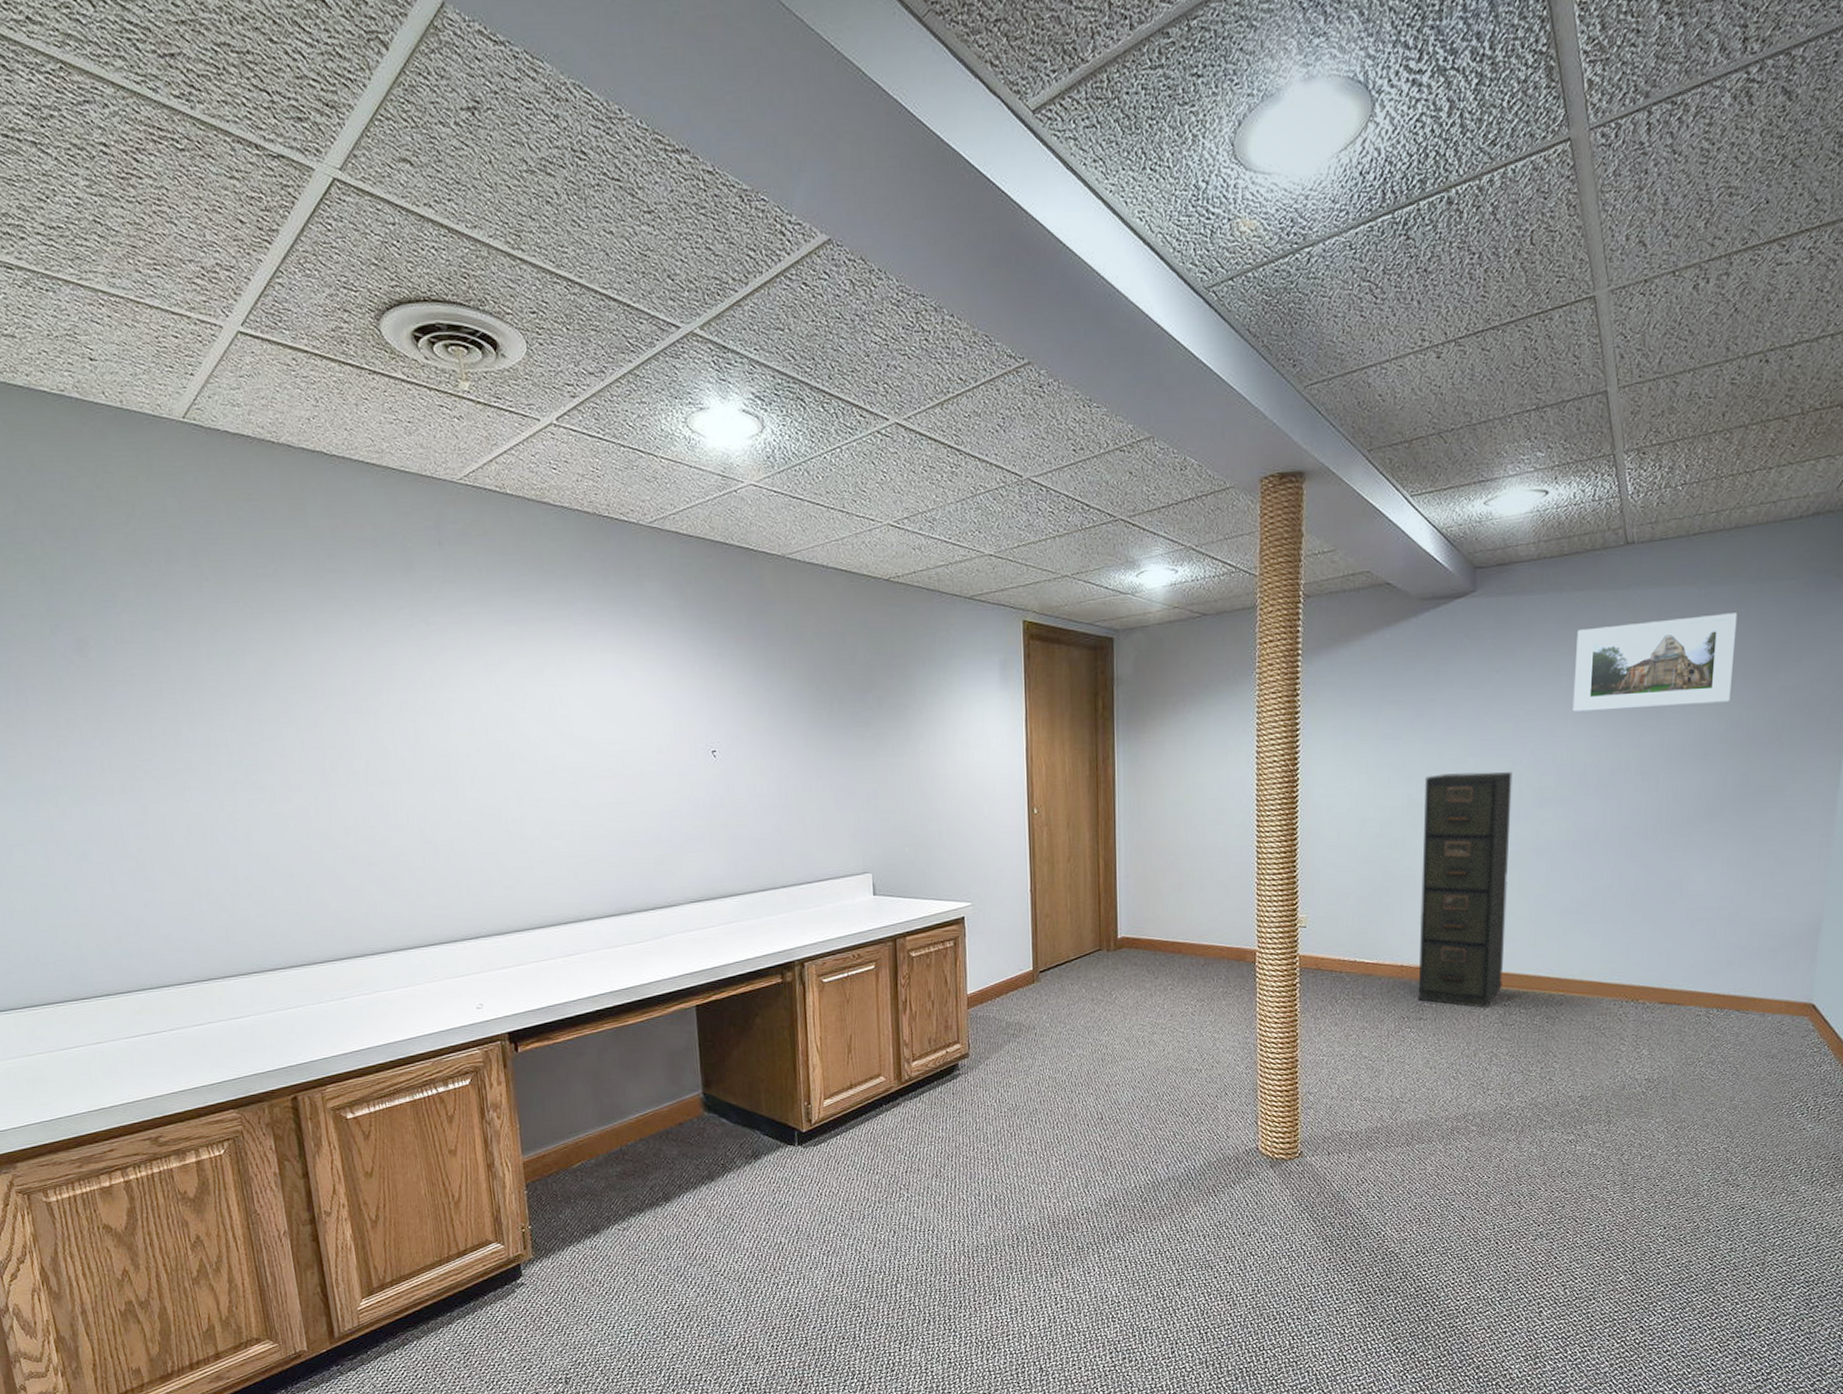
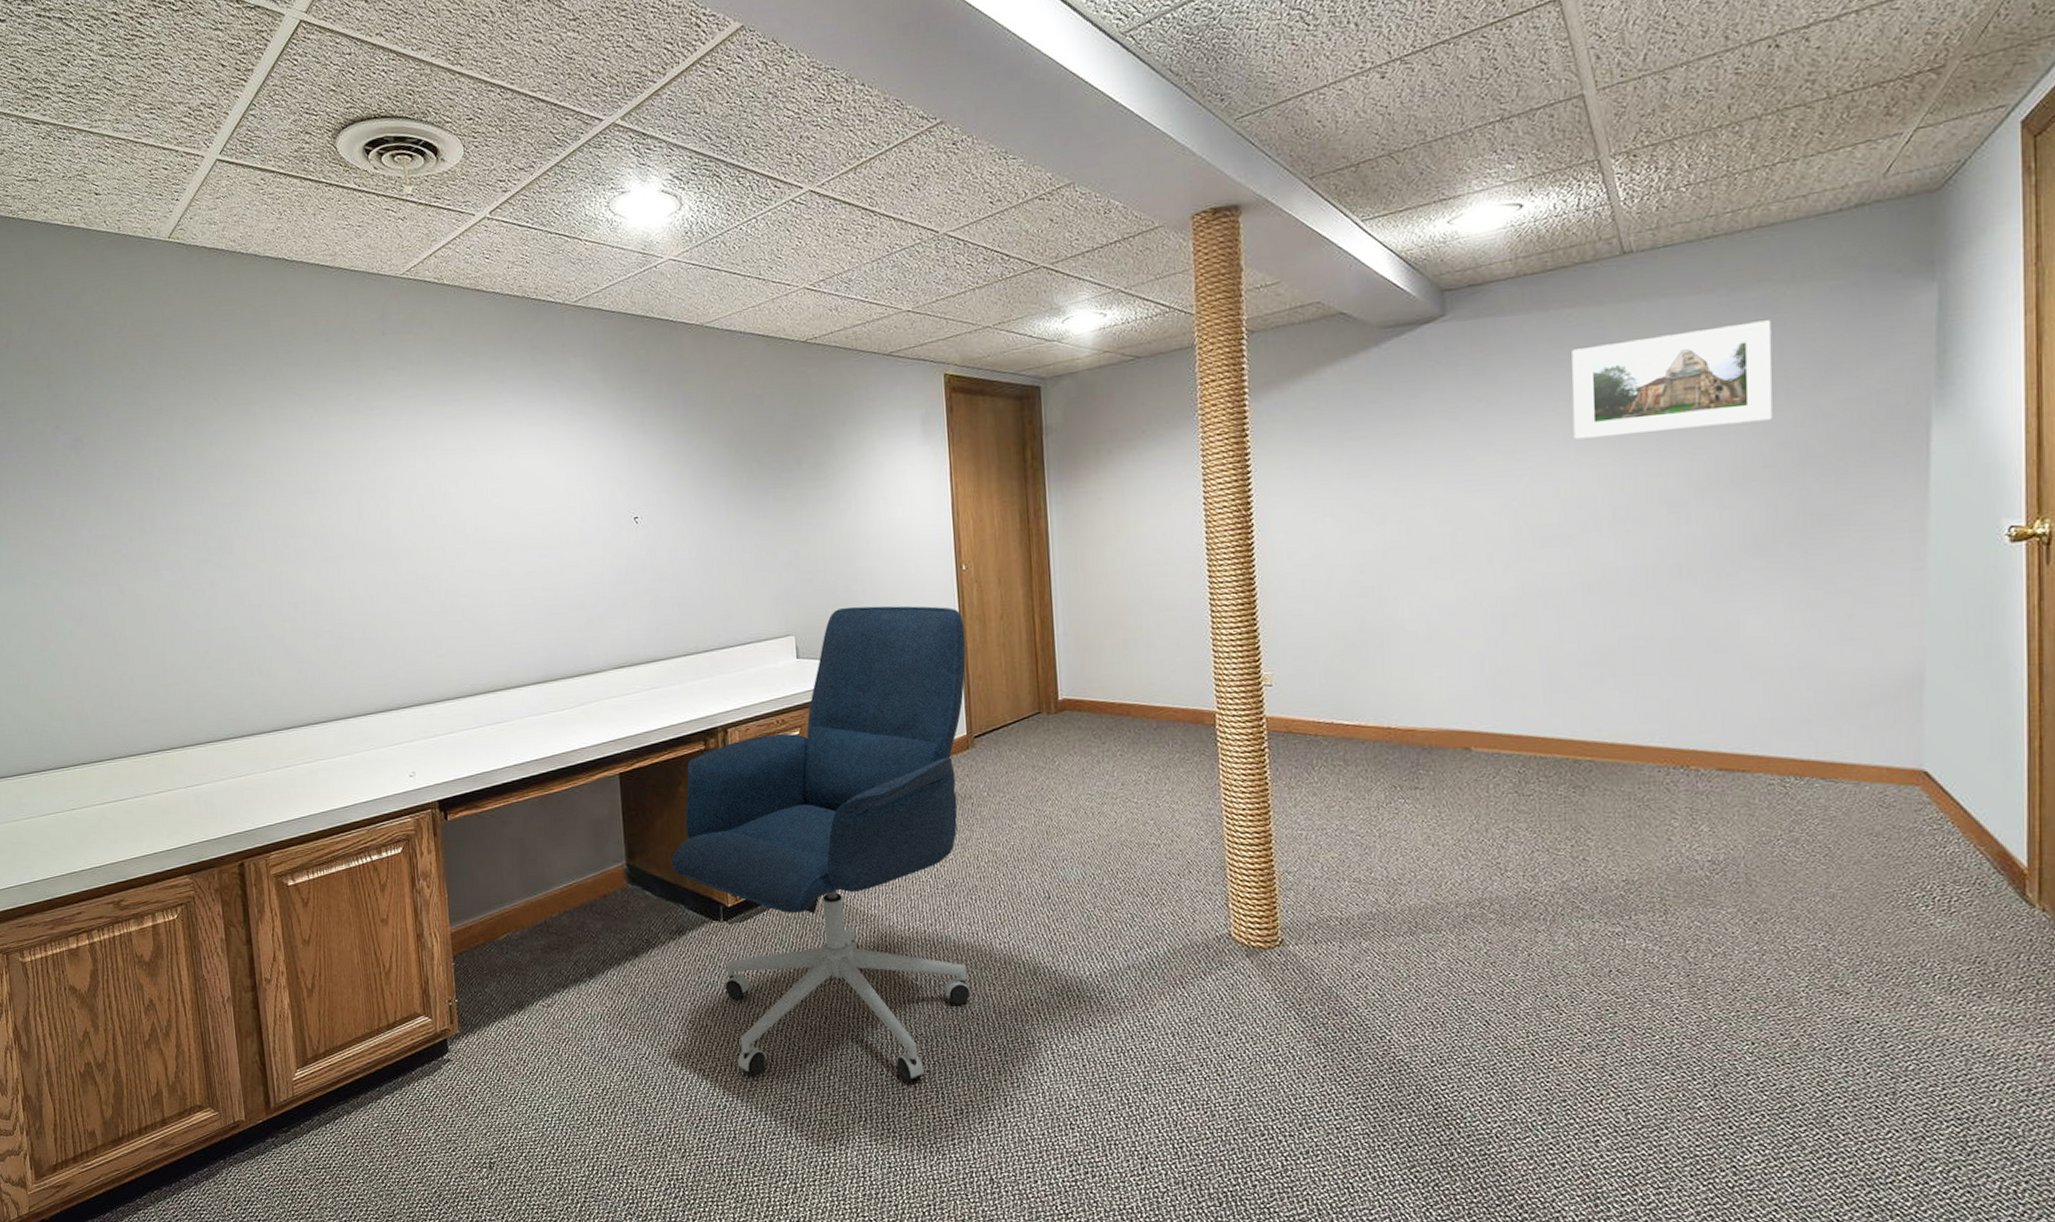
office chair: none [747,846,1035,1288] -> present [671,606,972,1082]
filing cabinet: present [1418,772,1513,1008] -> none [1400,509,1514,776]

